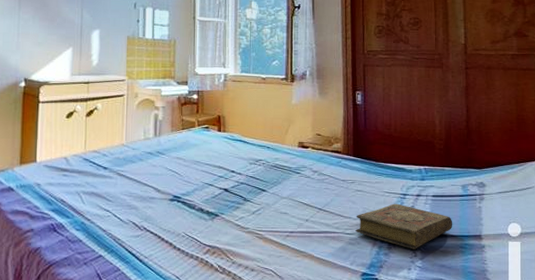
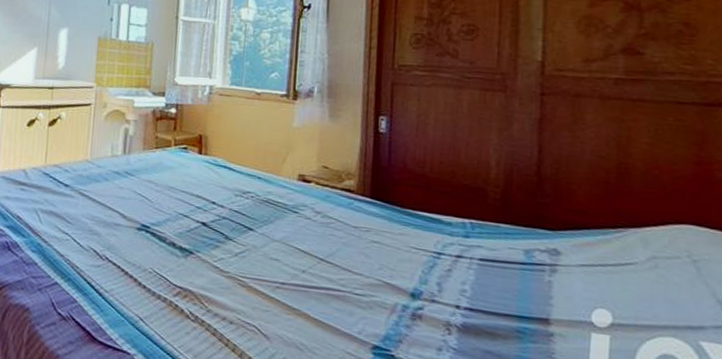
book: present [355,203,453,249] -> none [367,263,508,326]

